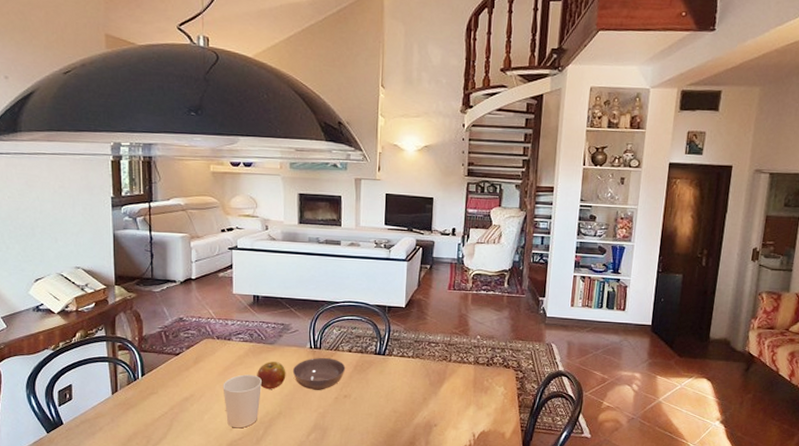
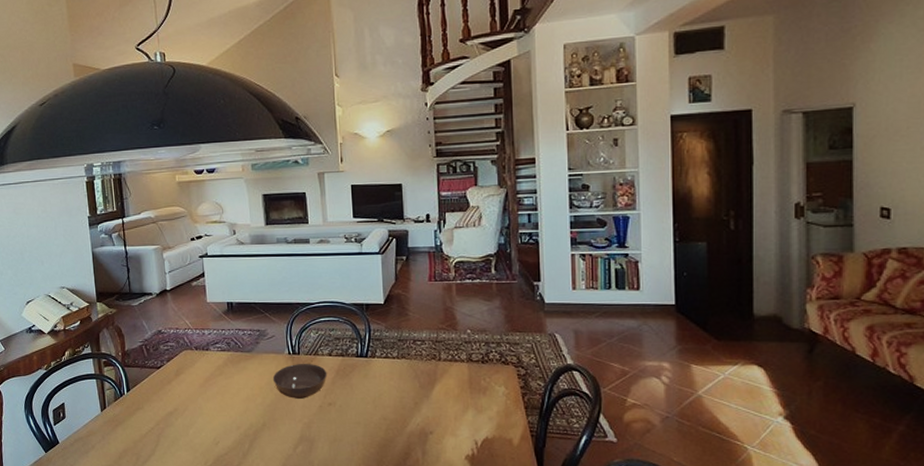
dixie cup: present [223,374,262,429] -> none [204,385,243,443]
fruit: present [257,361,286,389] -> none [237,369,267,400]

